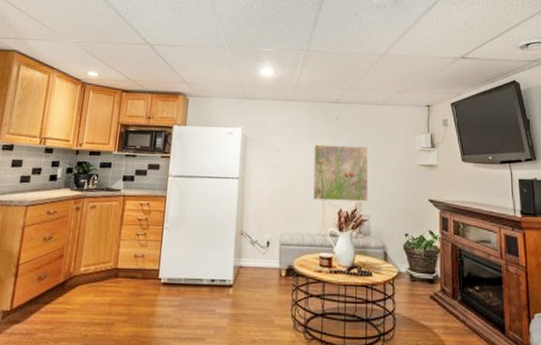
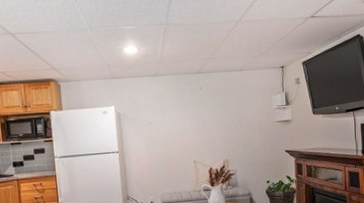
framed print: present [312,144,369,202] -> none [182,111,234,163]

